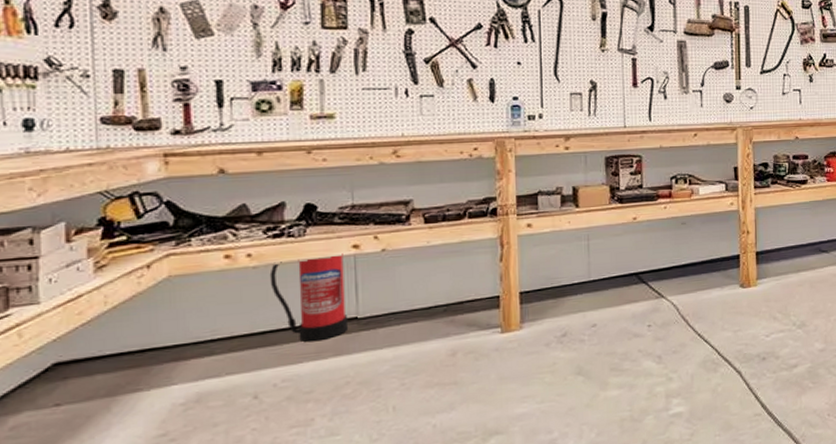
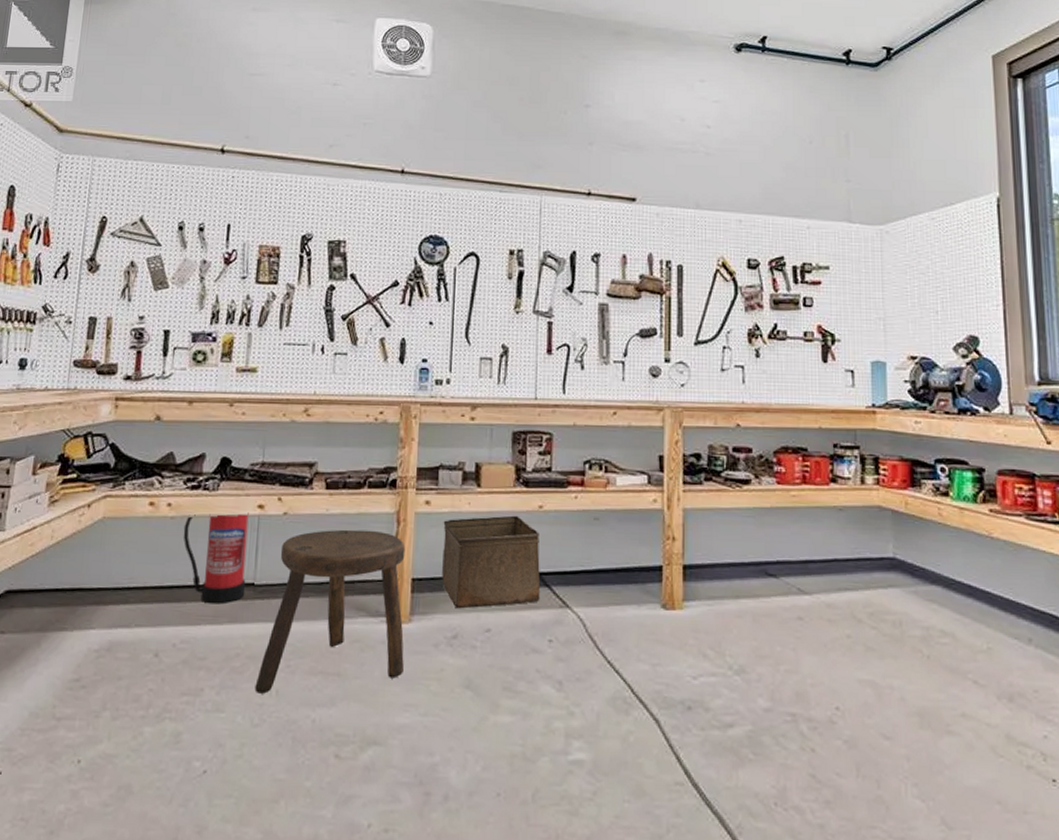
stool: none [370,255,518,413] -> present [254,529,406,694]
storage bin: none [546,228,639,312] -> present [442,515,541,609]

